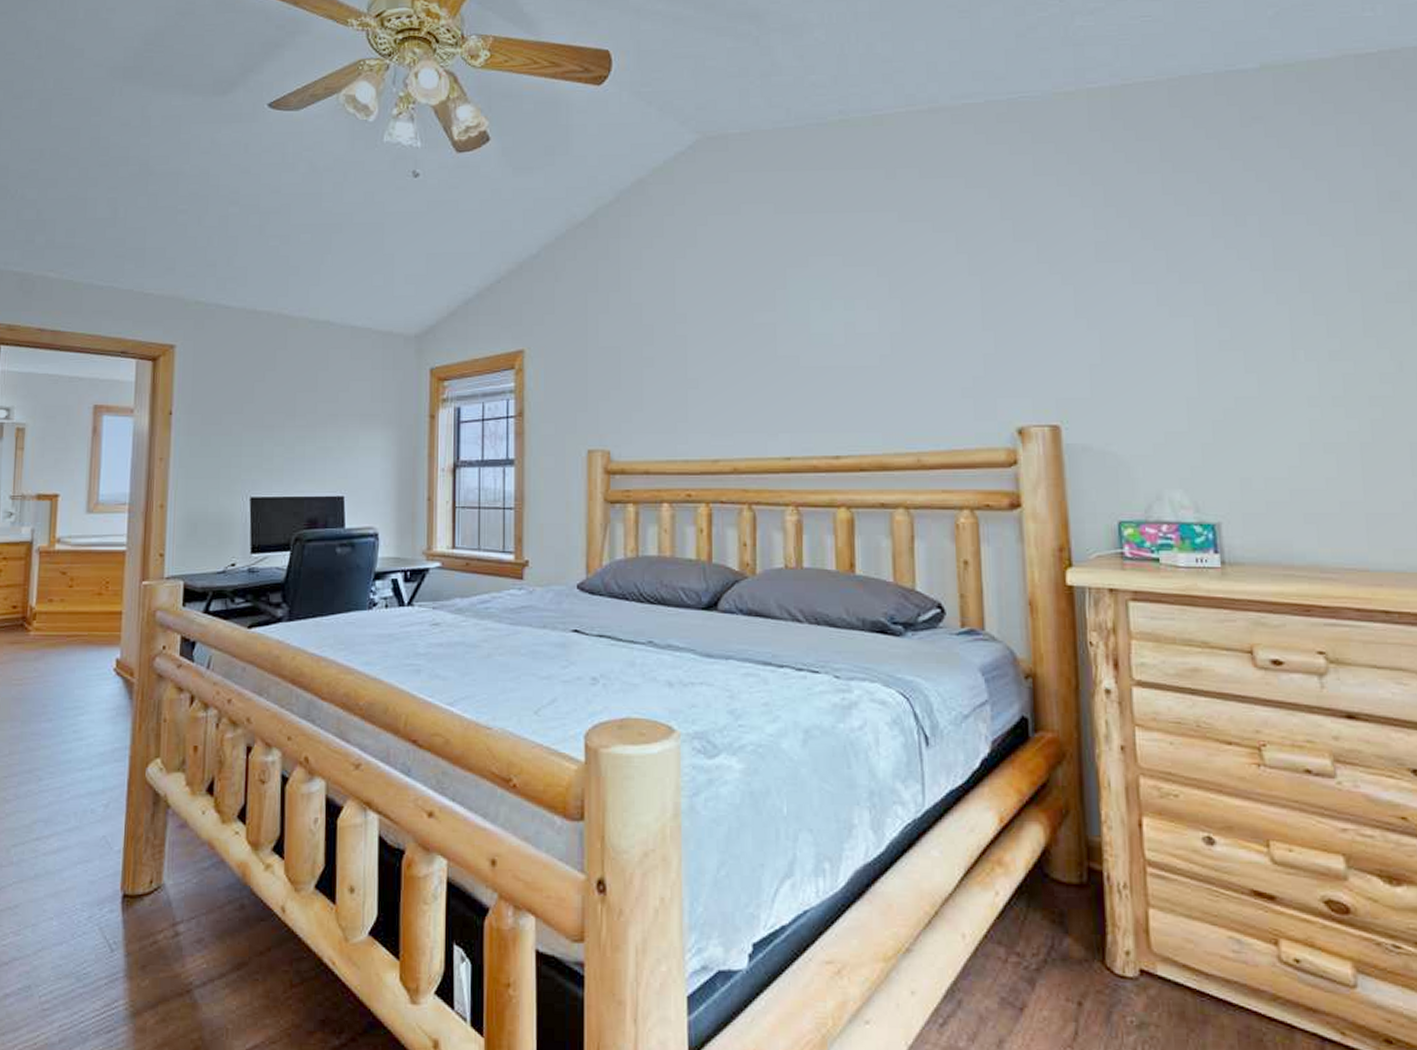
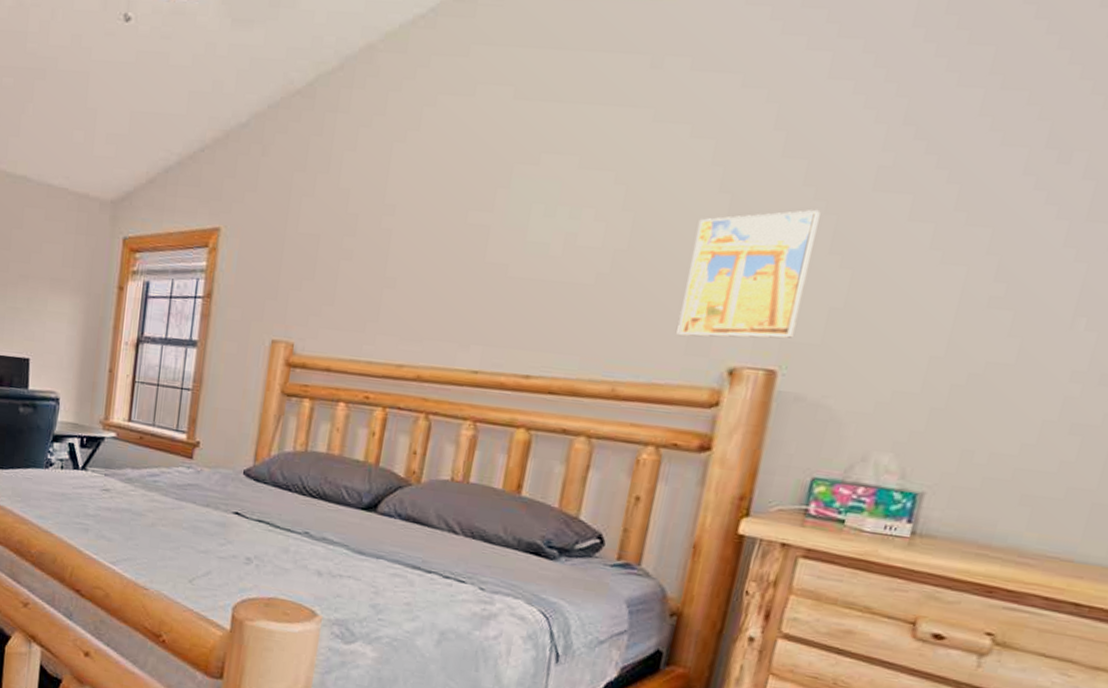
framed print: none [958,282,1065,403] -> present [676,209,821,339]

